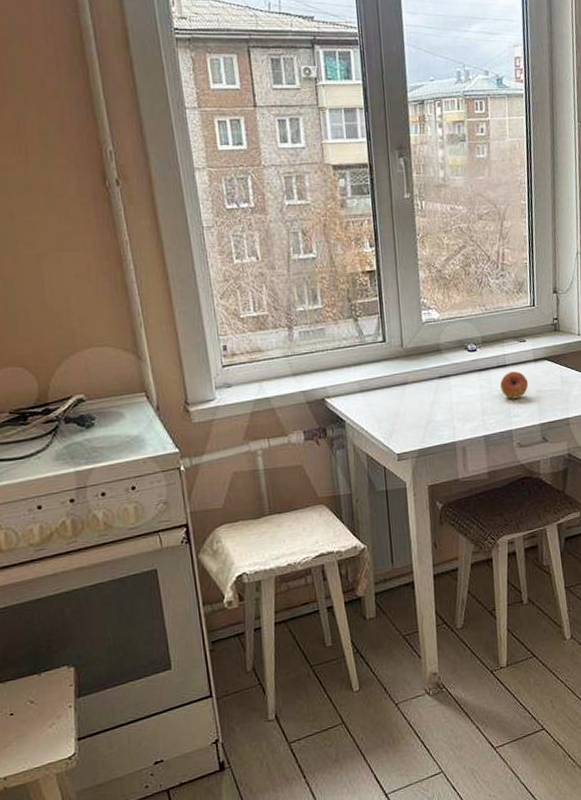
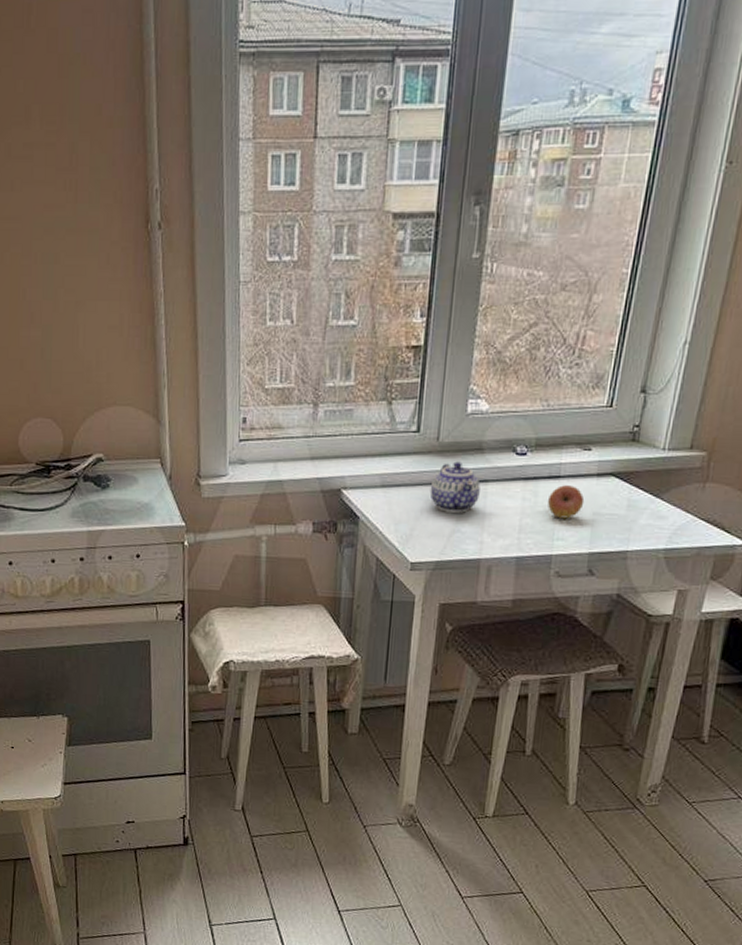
teapot: none [402,362,445,407] -> present [430,461,480,513]

